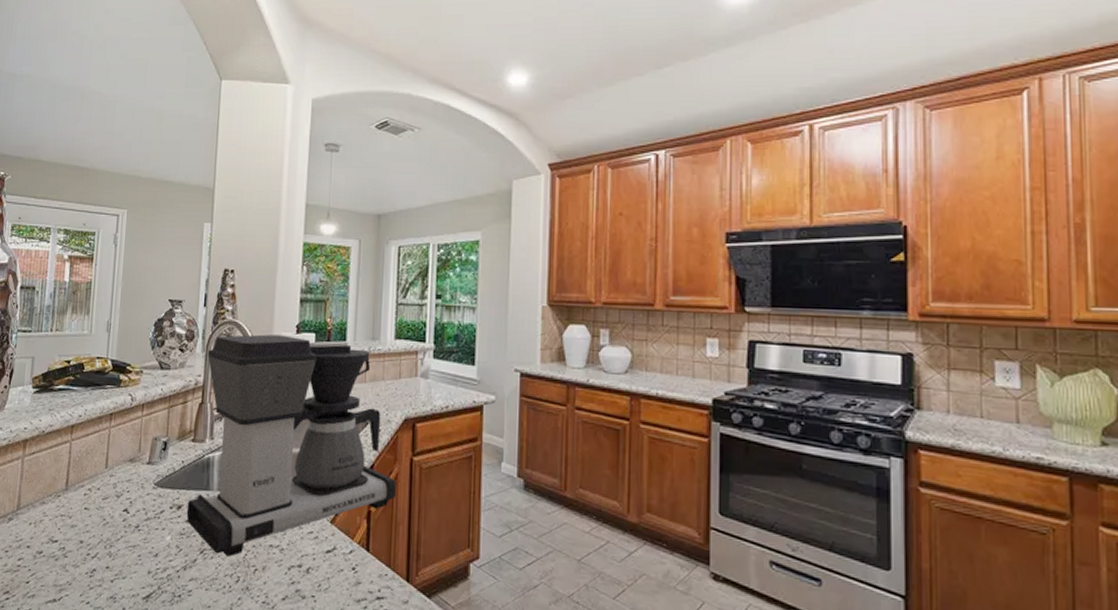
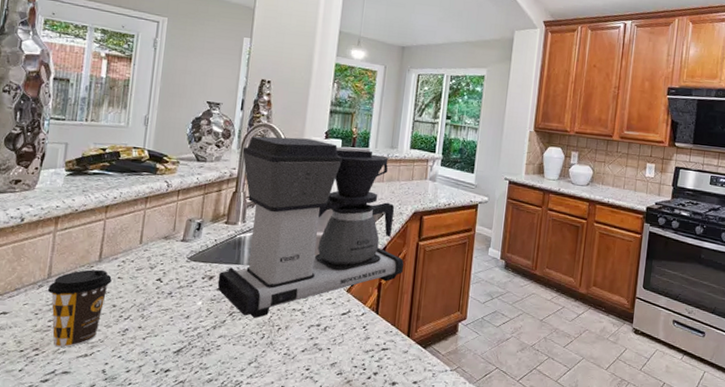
coffee cup: none [16,499,79,591] -> present [47,269,112,348]

